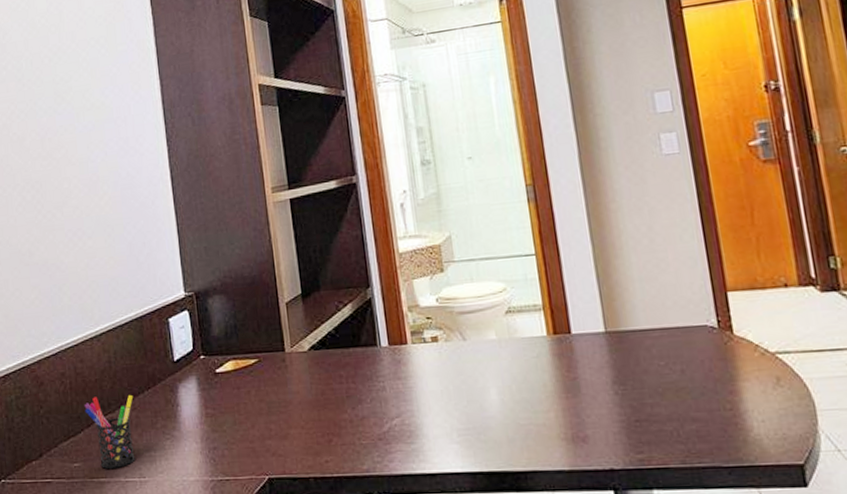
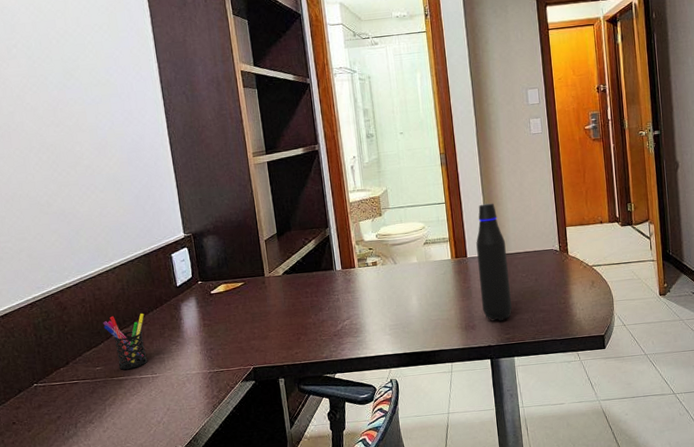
water bottle: none [584,255,645,433] -> present [476,203,512,321]

